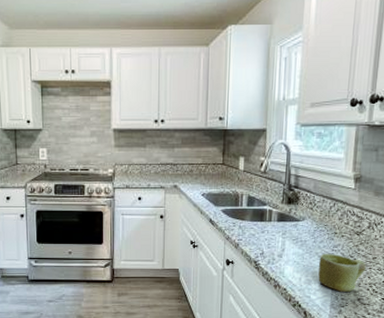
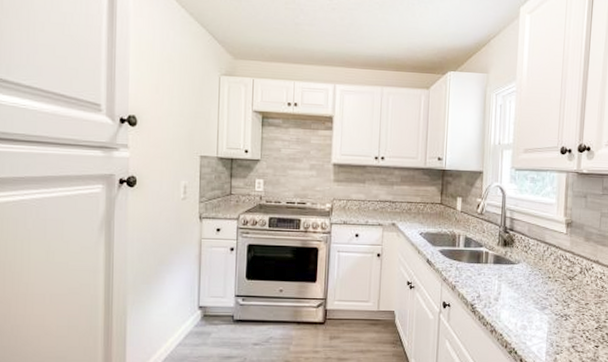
mug: present [318,253,366,292] -> none [533,297,579,338]

